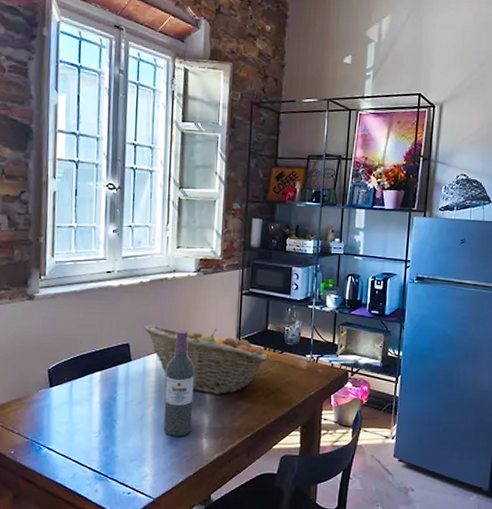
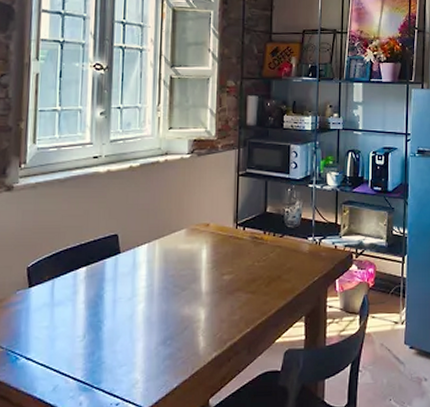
fruit basket: present [143,325,268,395] -> none [133,213,268,286]
wine bottle: present [163,330,195,436] -> none [156,216,189,335]

